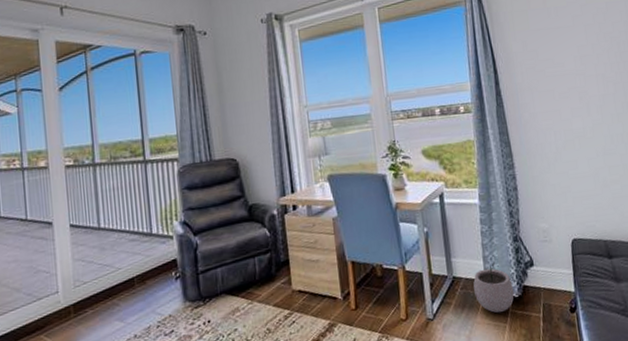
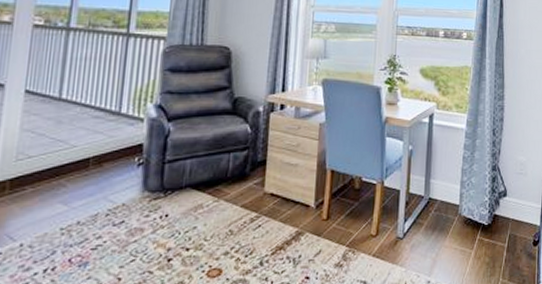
plant pot: present [473,262,515,313] -> none [447,188,485,239]

